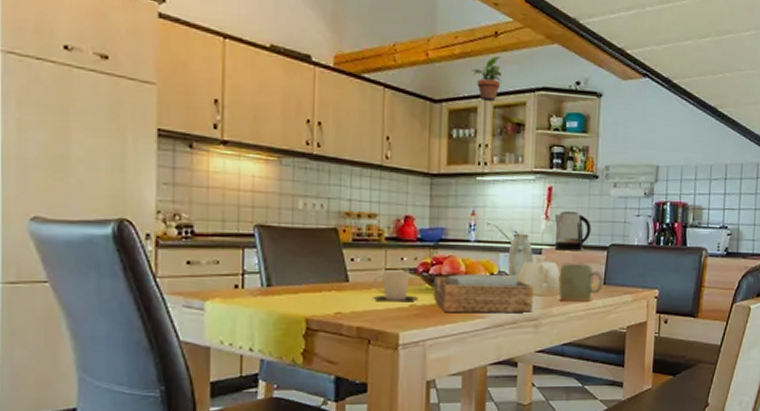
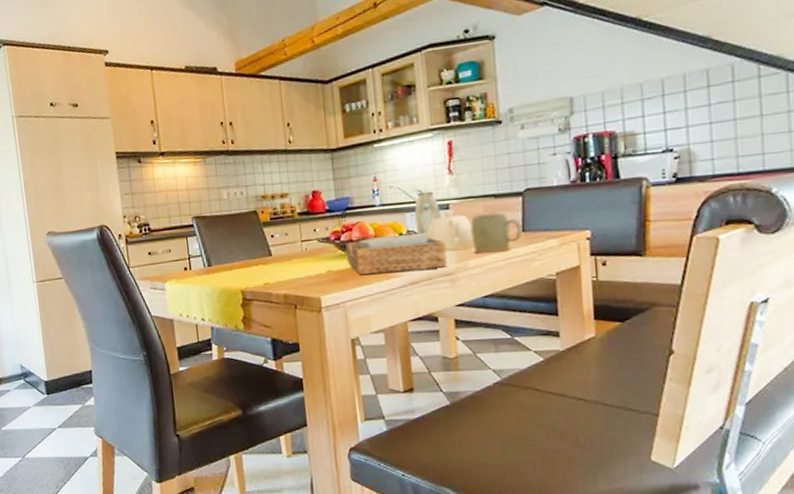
cup: present [373,270,419,302] -> none [292,240,334,270]
potted plant: present [471,55,502,102] -> none [355,25,386,72]
kettle: present [554,210,592,251] -> none [458,161,501,204]

